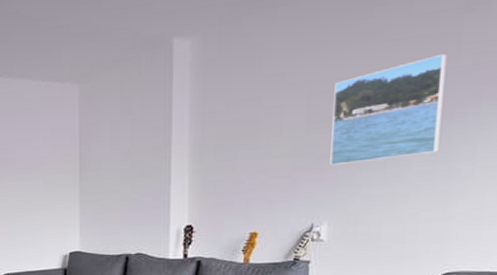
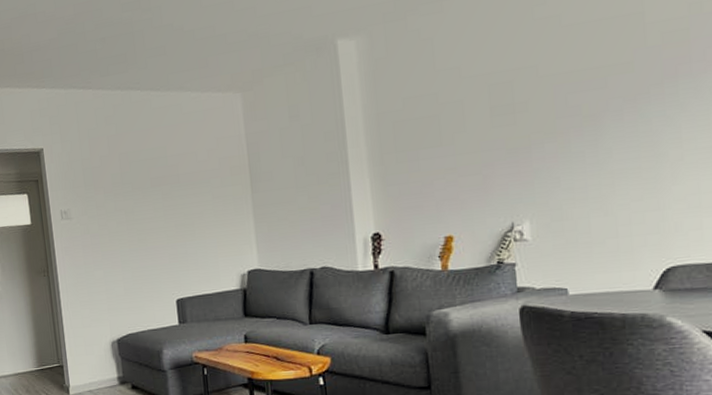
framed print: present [330,53,447,166] -> none [516,34,639,160]

